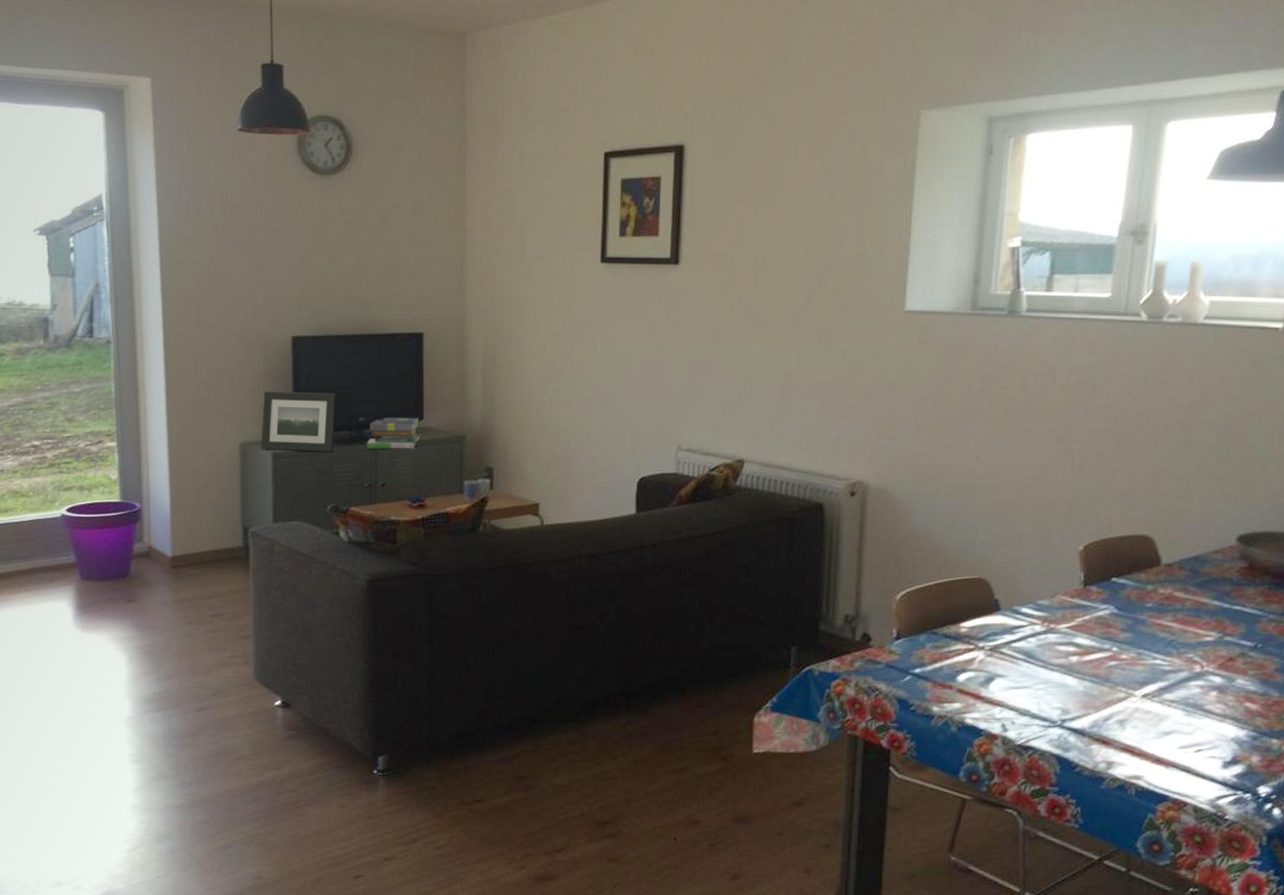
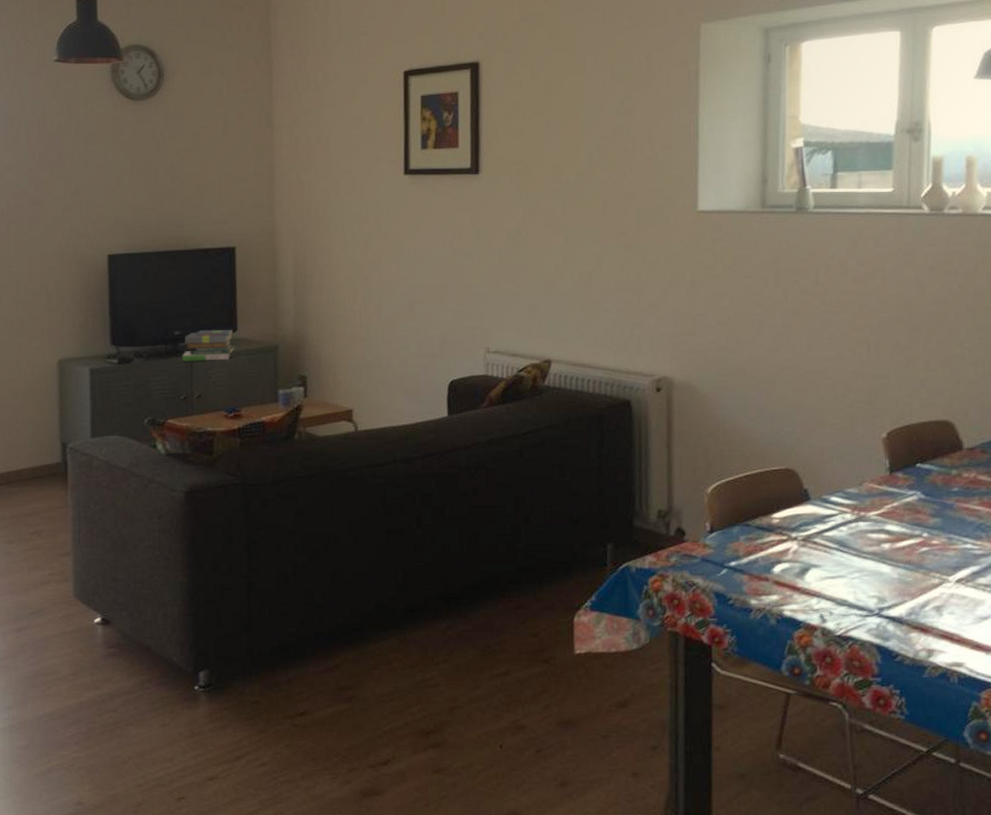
picture frame: present [261,391,336,453] -> none [78,308,152,366]

